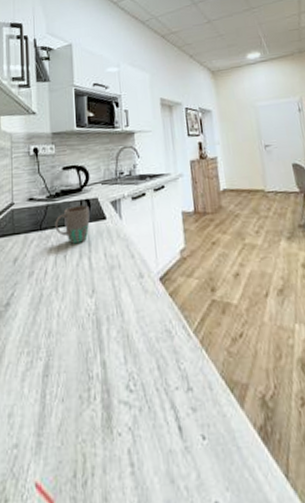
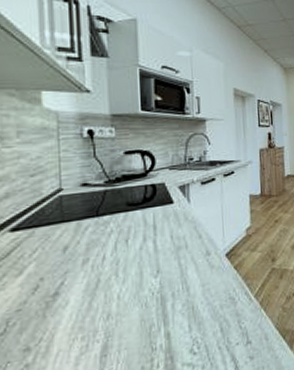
mug: present [55,205,90,244] -> none [115,190,156,228]

